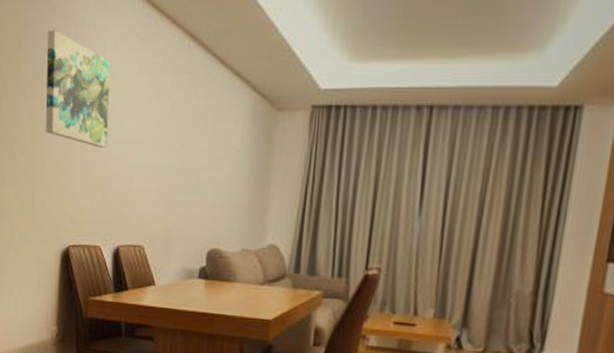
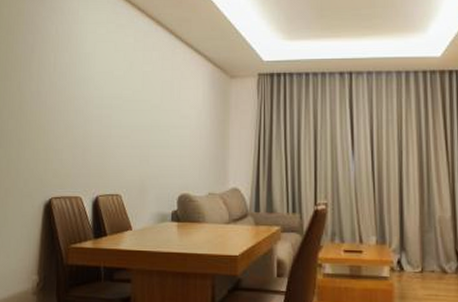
wall art: present [45,30,110,148] -> none [32,18,90,111]

